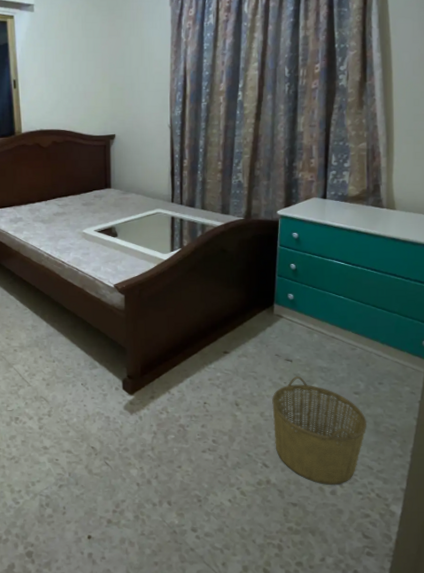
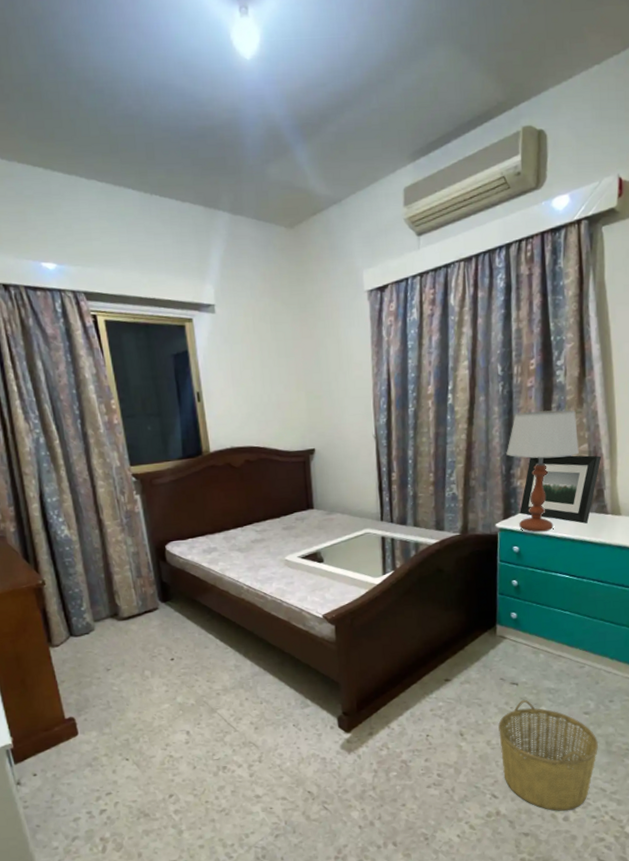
table lamp: none [290,110,358,222] -> present [506,410,579,533]
picture frame: none [300,152,379,215] -> present [520,455,602,524]

